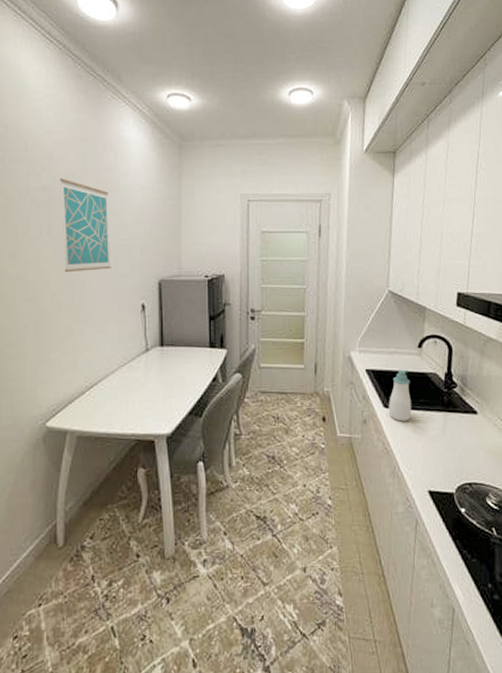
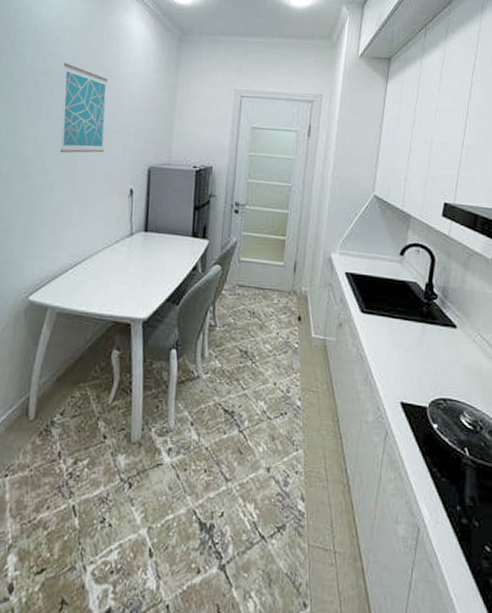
soap bottle: present [388,369,412,422] -> none [365,275,390,329]

